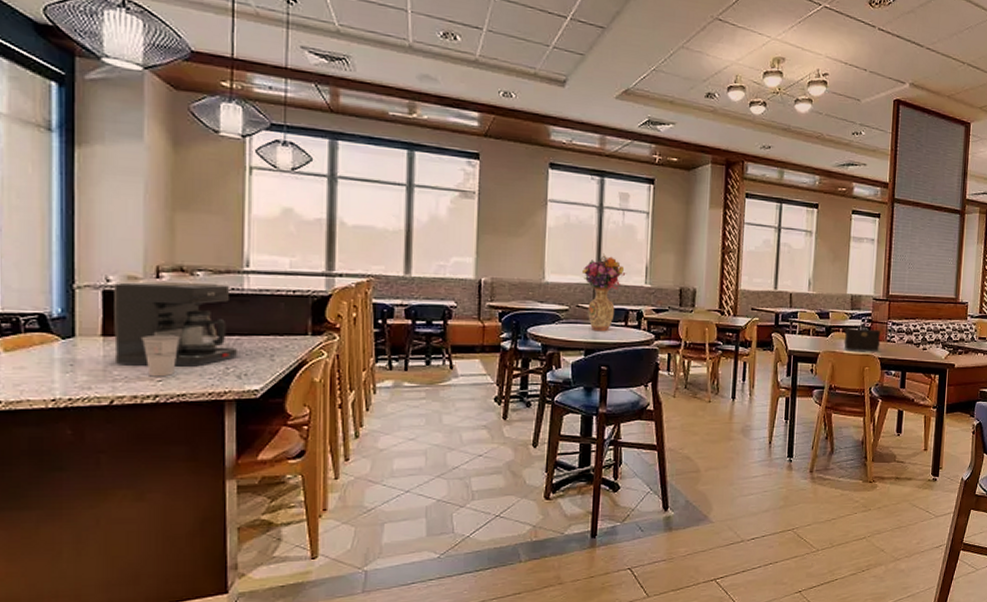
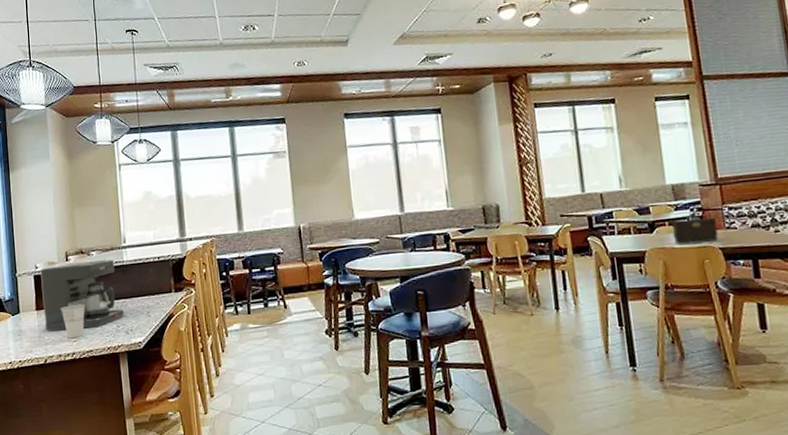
flower arrangement: present [582,253,628,332] -> none [387,185,429,259]

